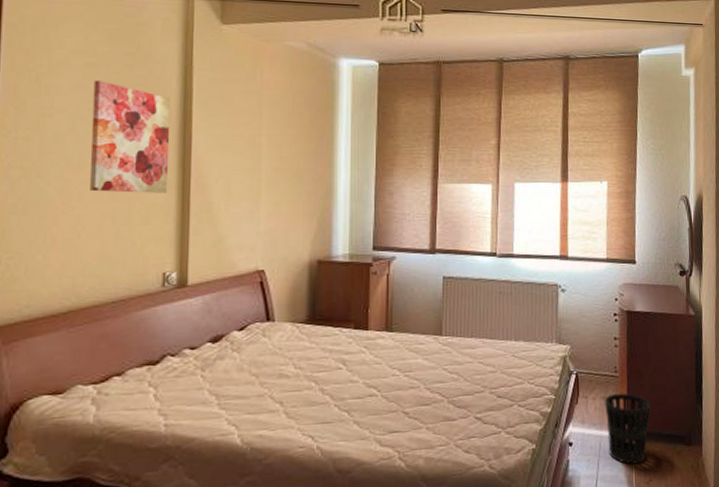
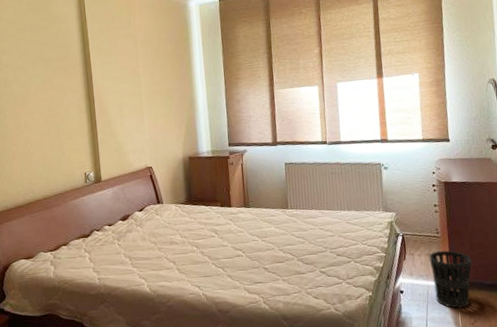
wall art: present [90,79,171,193] -> none [24,40,81,120]

